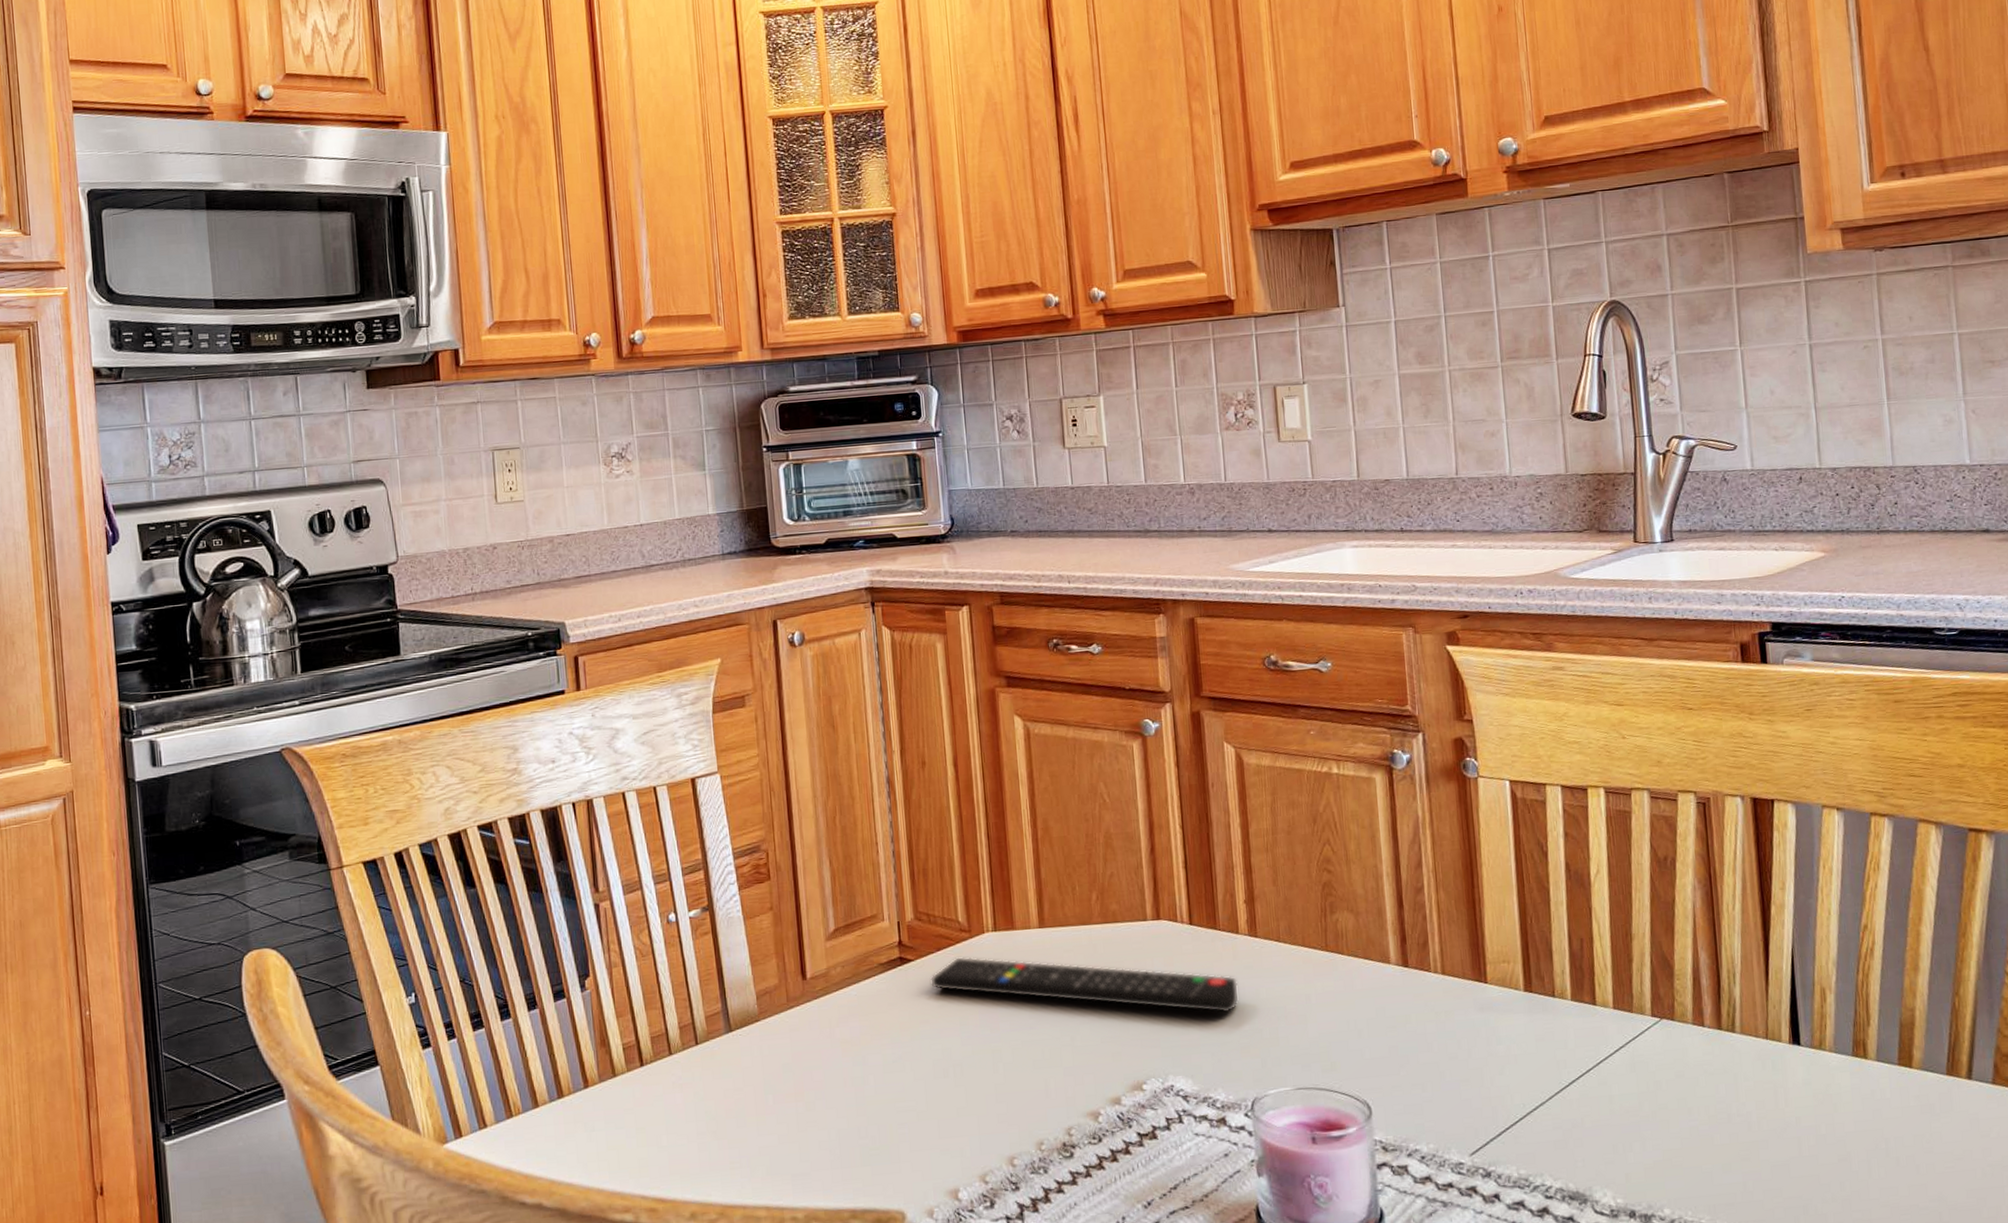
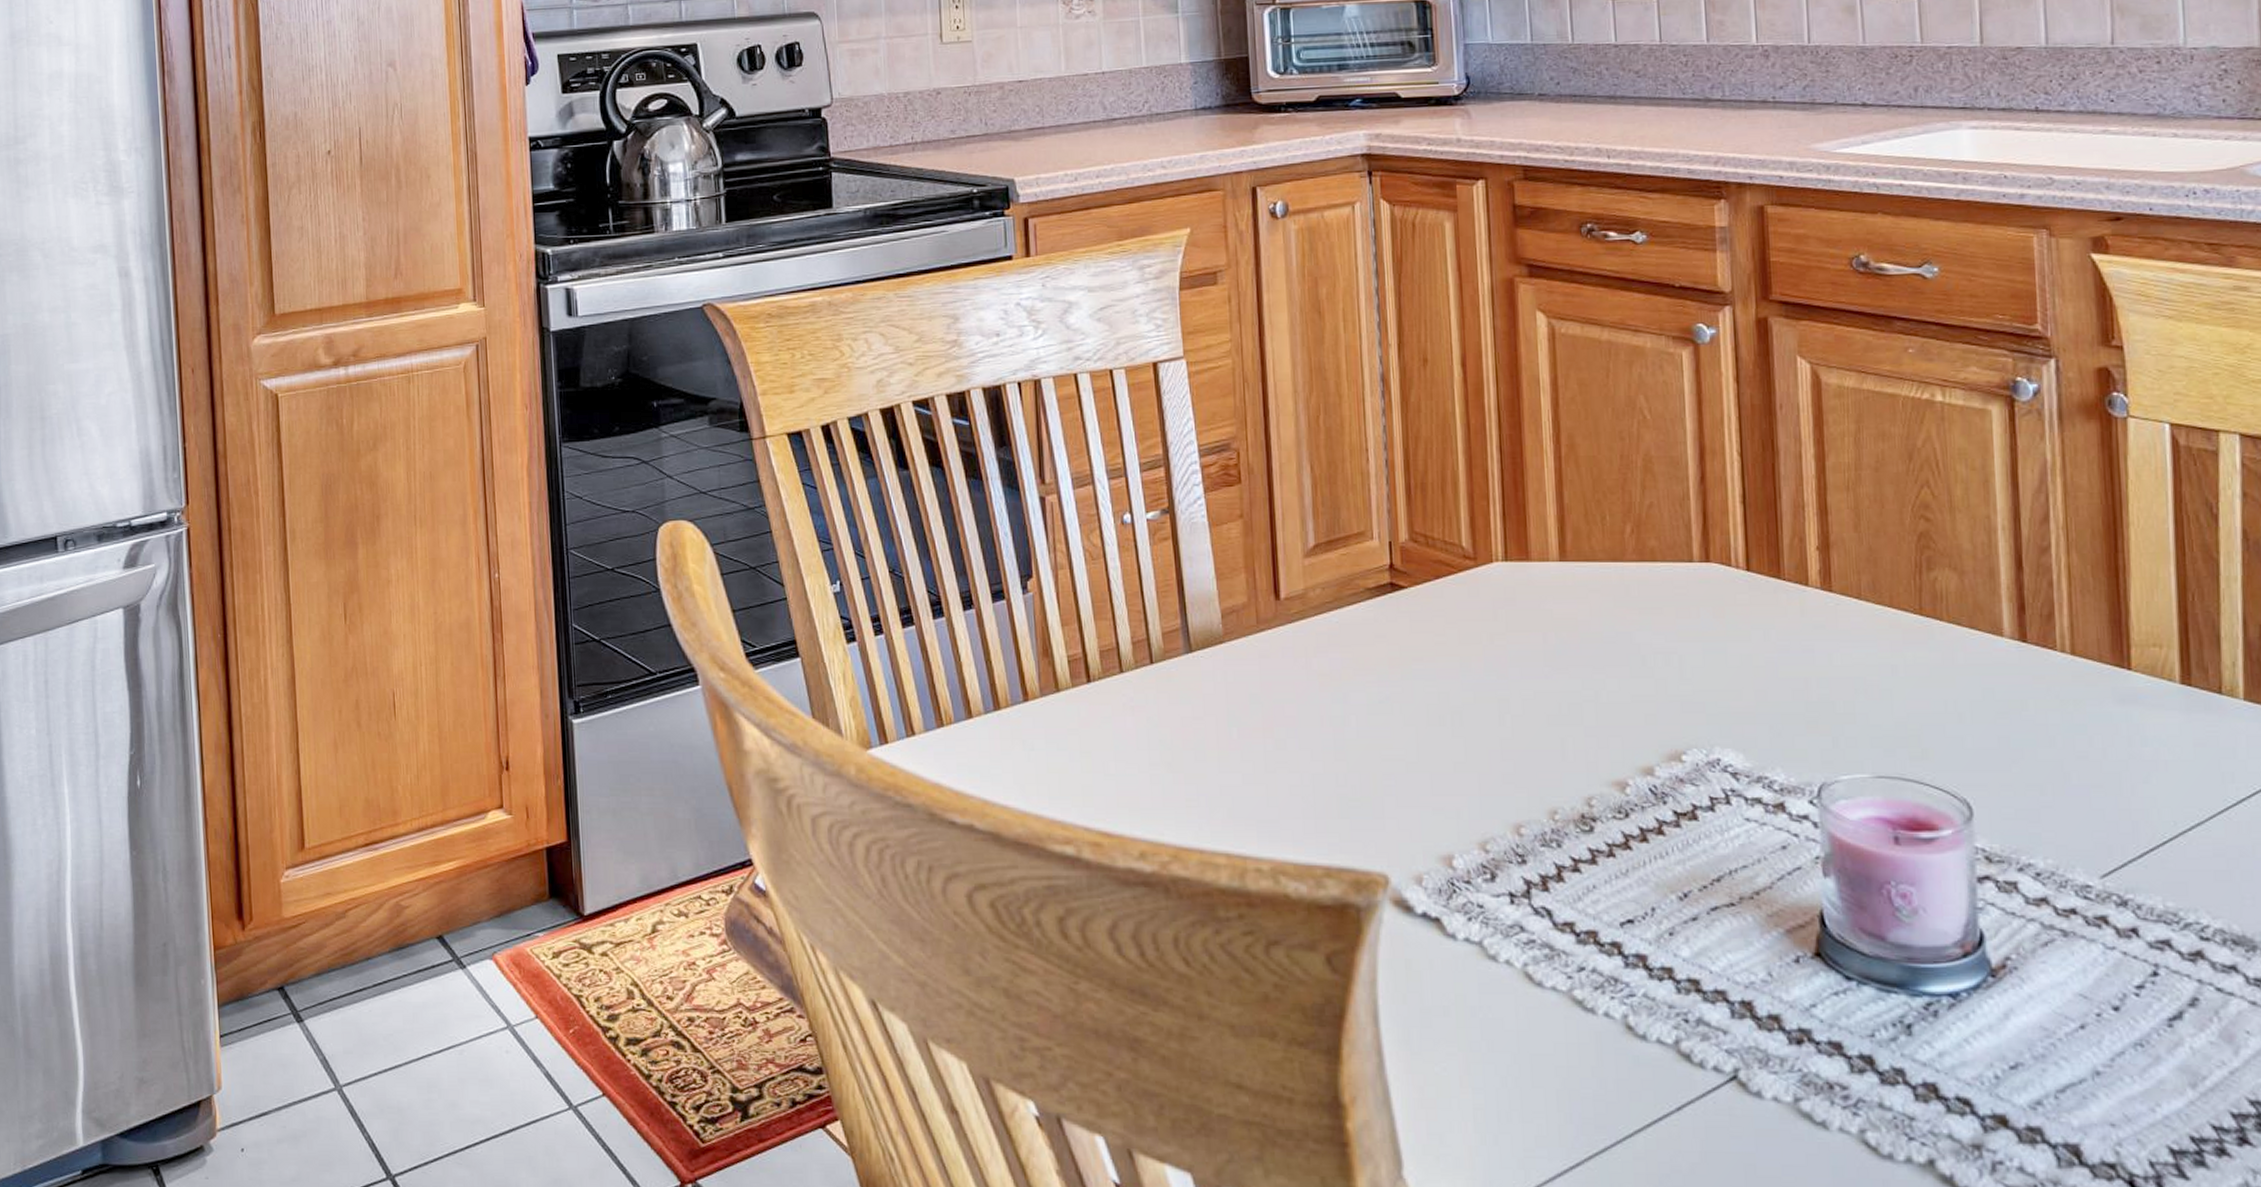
remote control: present [931,956,1239,1013] -> none [1427,588,1806,679]

